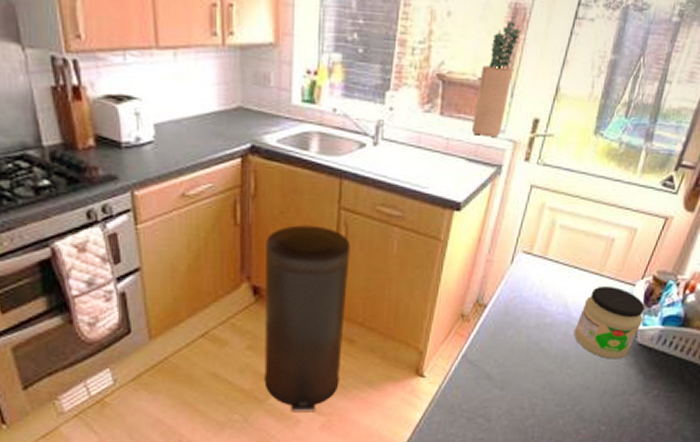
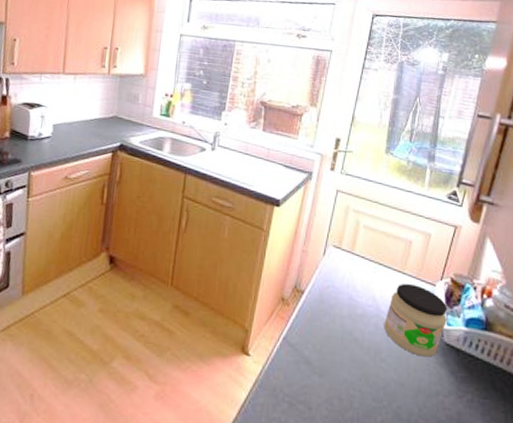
pedal bin: present [264,225,351,413] -> none [110,208,190,380]
vase: present [471,16,520,138] -> none [287,65,322,151]

